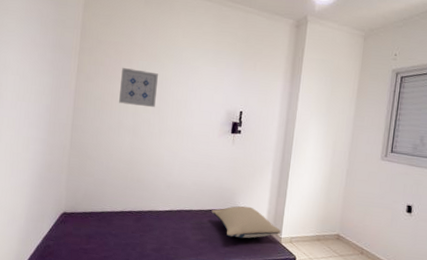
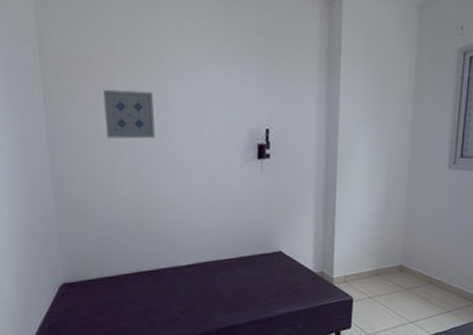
pillow: present [211,206,281,239] -> none [245,246,333,286]

